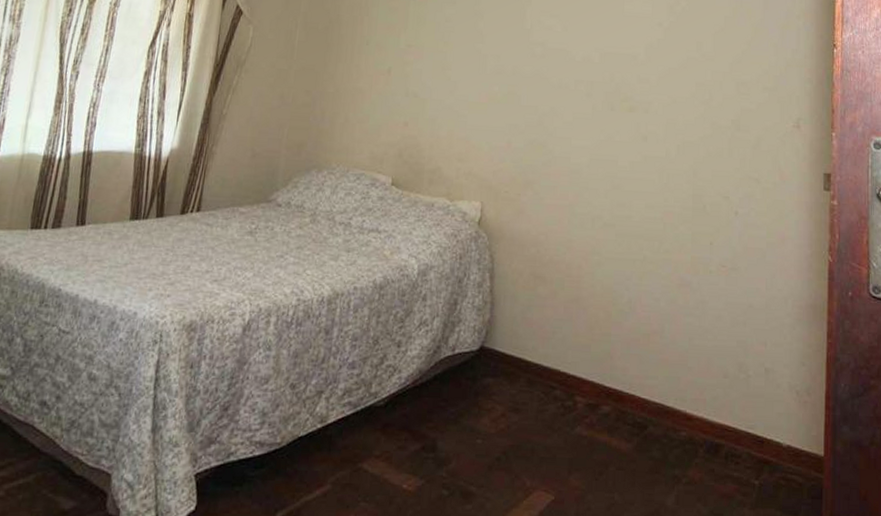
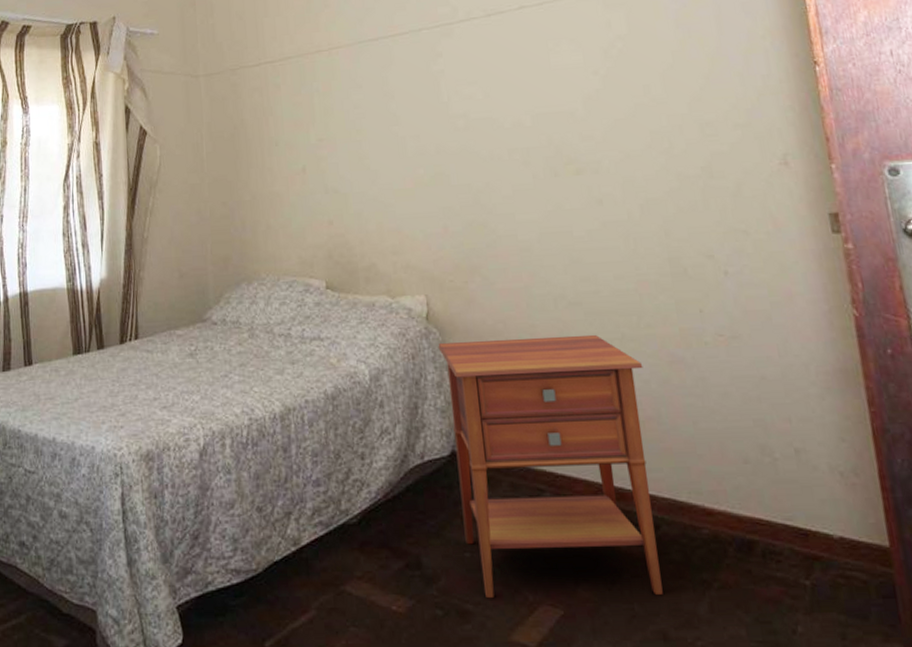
nightstand: none [479,247,657,486] -> present [438,334,663,599]

